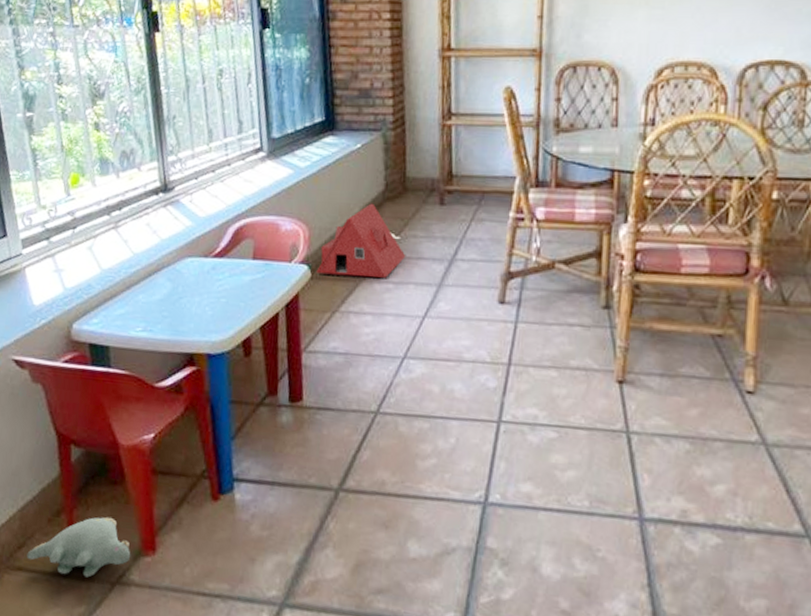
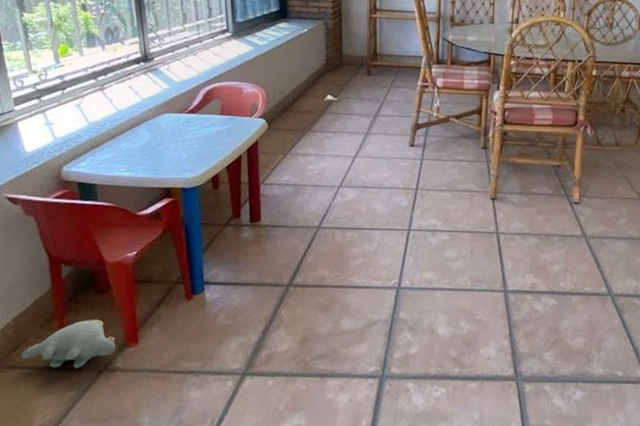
toy house: present [316,203,406,278] -> none [272,73,342,129]

